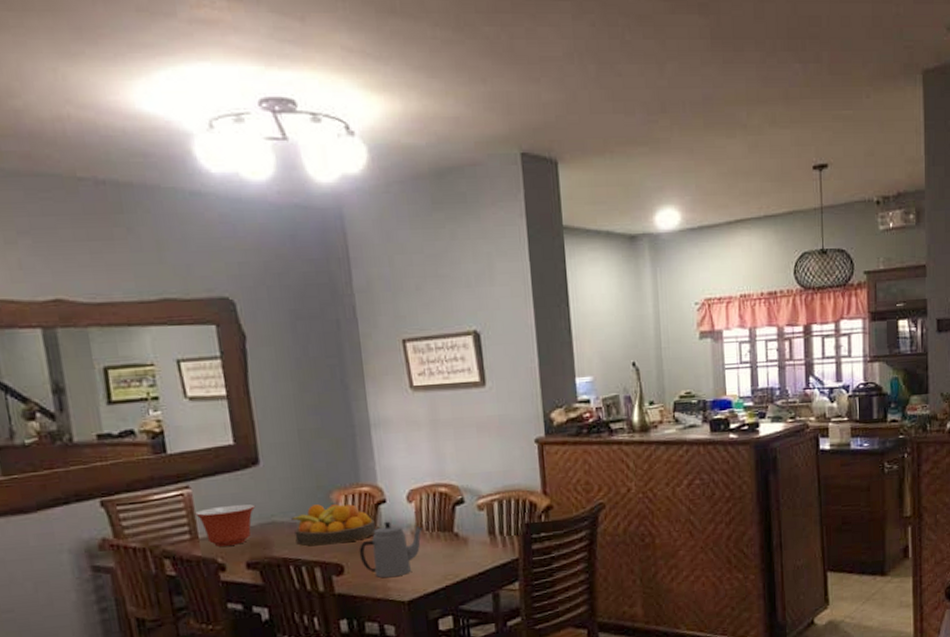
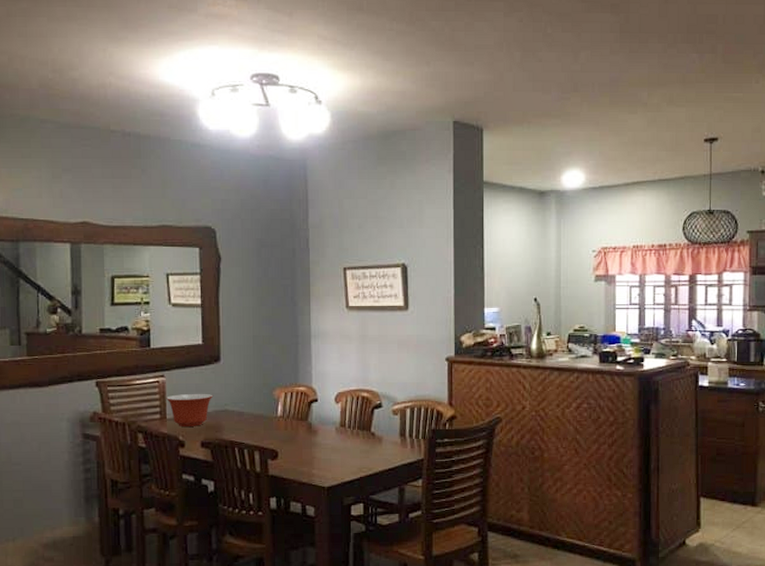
fruit bowl: present [291,504,376,546] -> none [240,399,307,433]
teapot: present [359,521,423,578] -> none [291,417,345,466]

